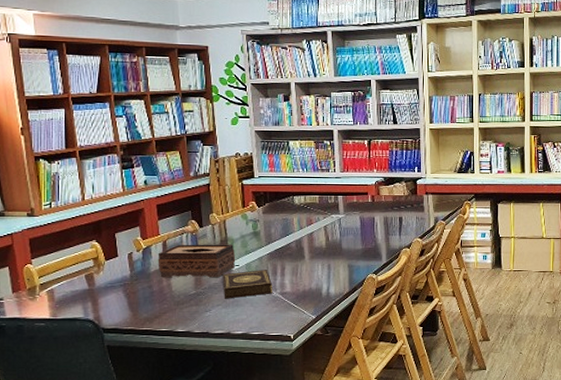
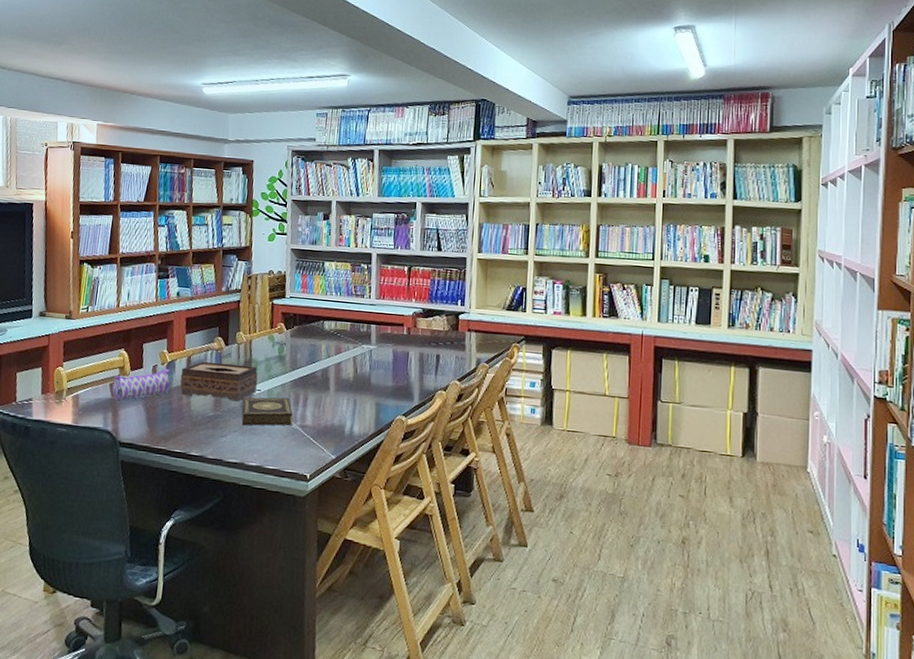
pencil case: none [88,254,148,289] -> present [112,368,170,400]

